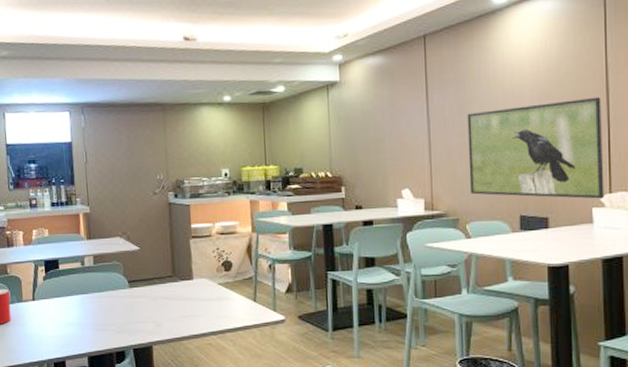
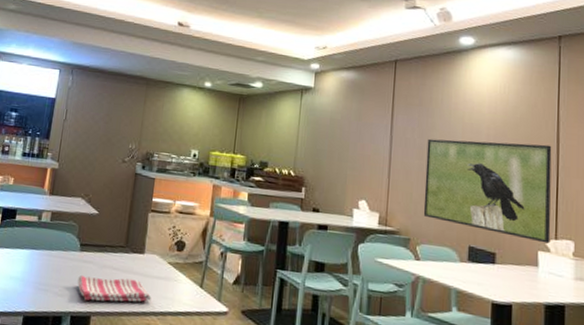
dish towel: none [133,305,208,333] -> present [77,274,152,302]

